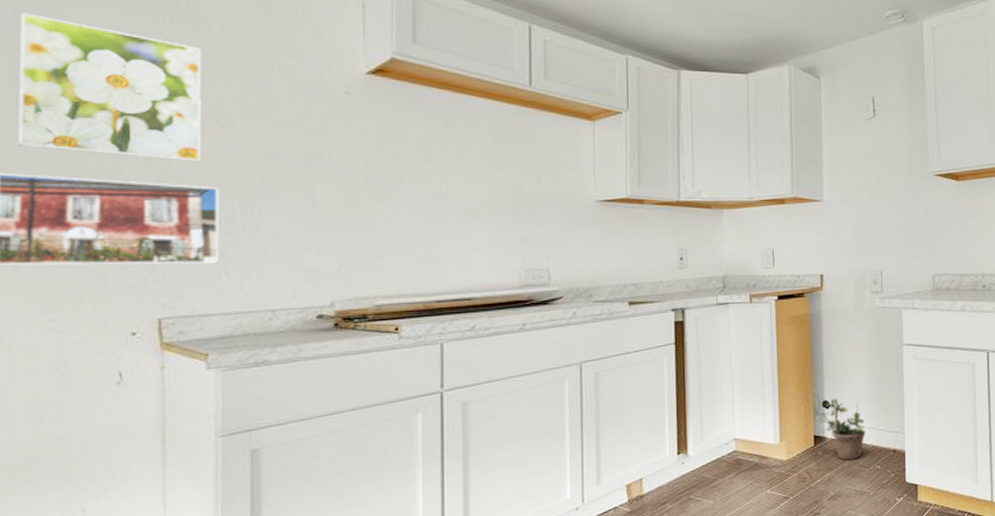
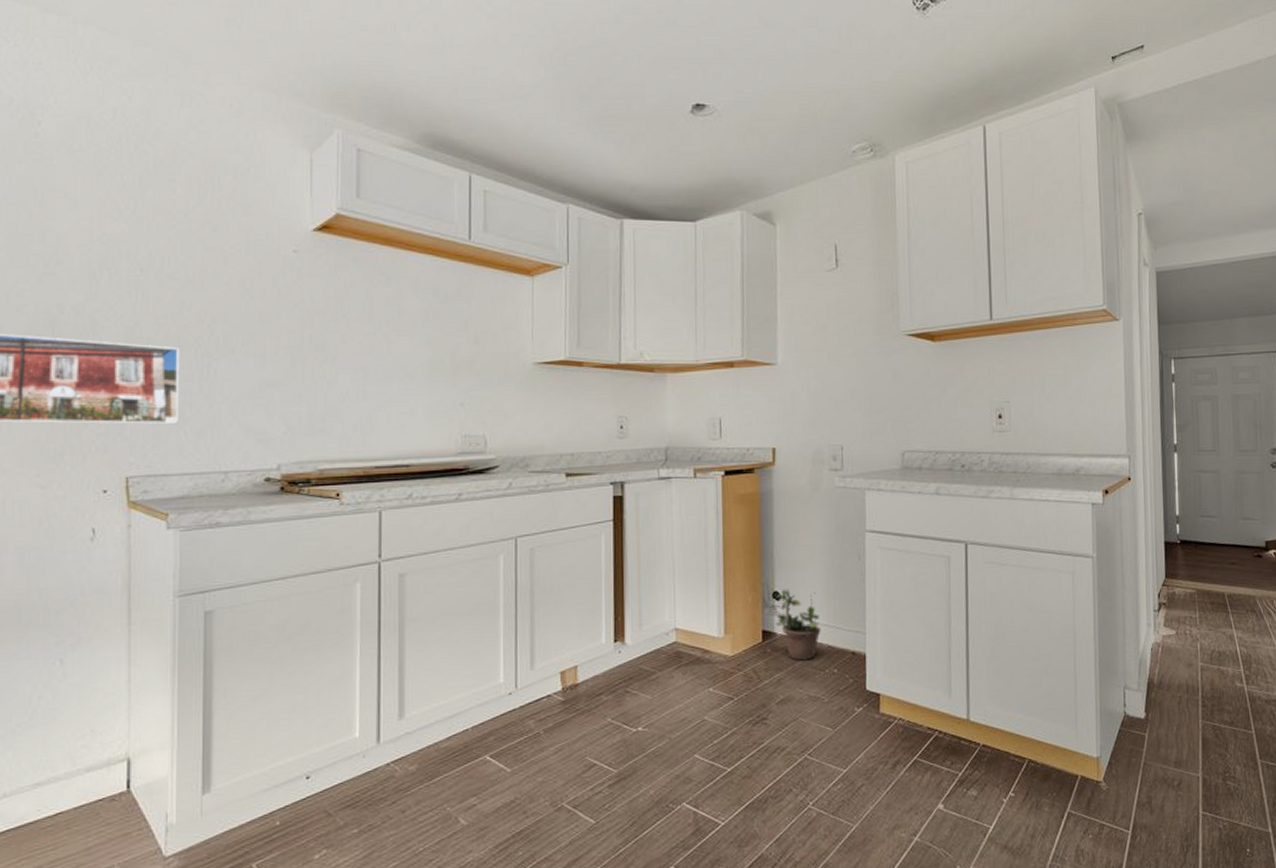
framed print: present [18,12,201,163] -> none [12,178,165,323]

